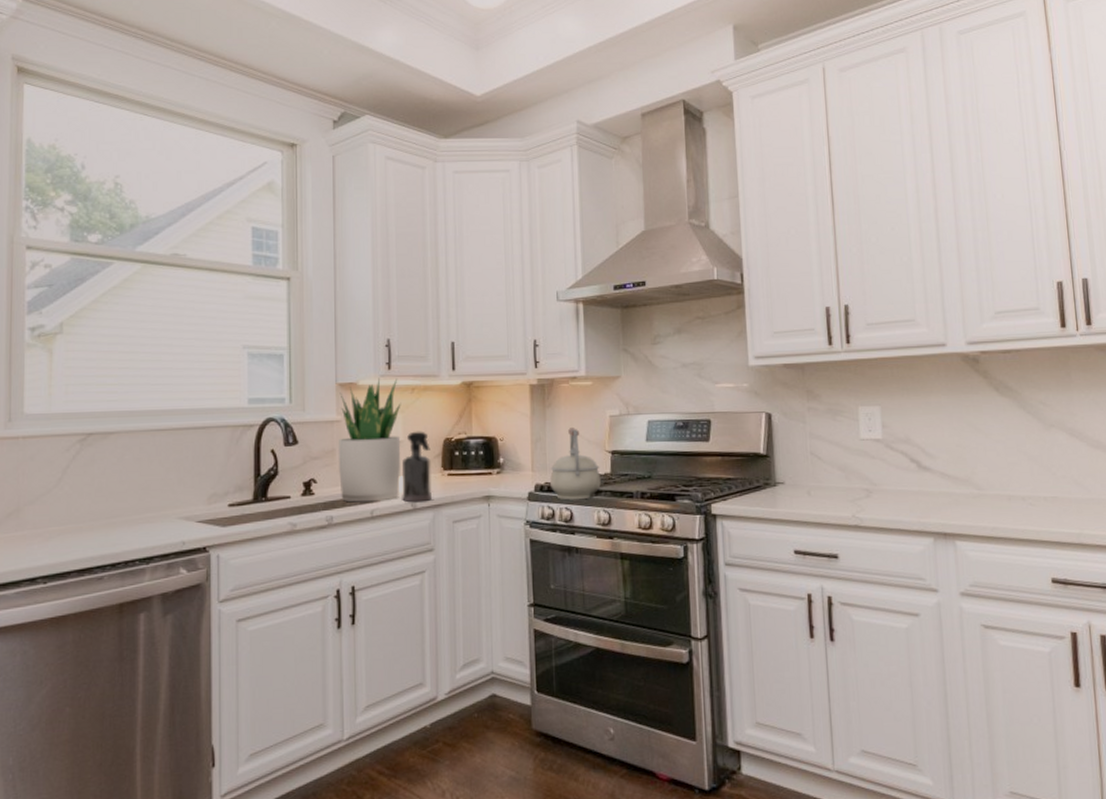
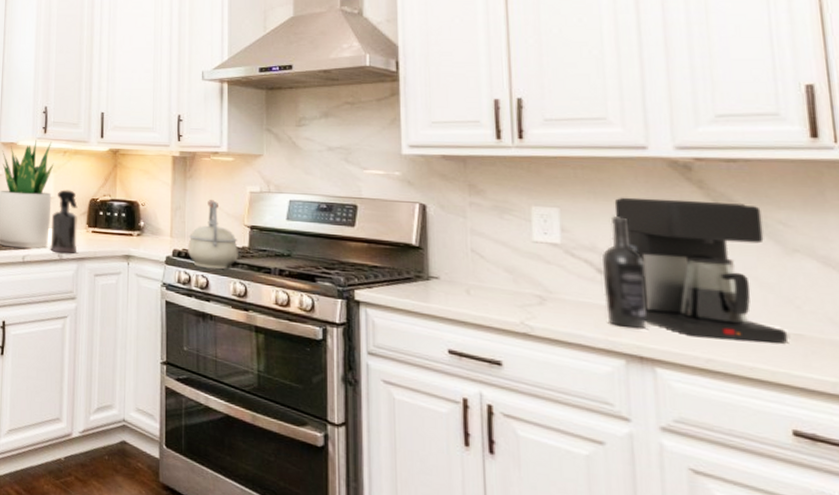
wine bottle: none [914,408,949,508] -> present [601,215,647,328]
coffee maker: none [922,389,1047,509] -> present [614,197,787,343]

